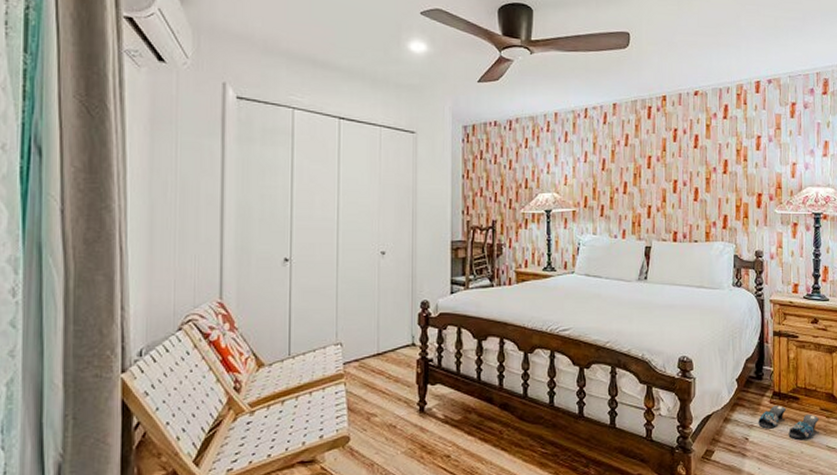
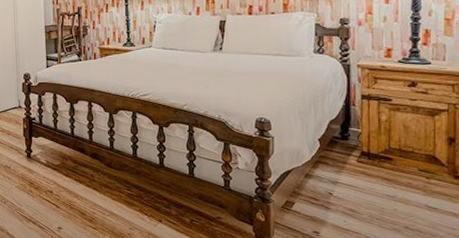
slippers: present [758,405,819,439] -> none [344,164,417,197]

